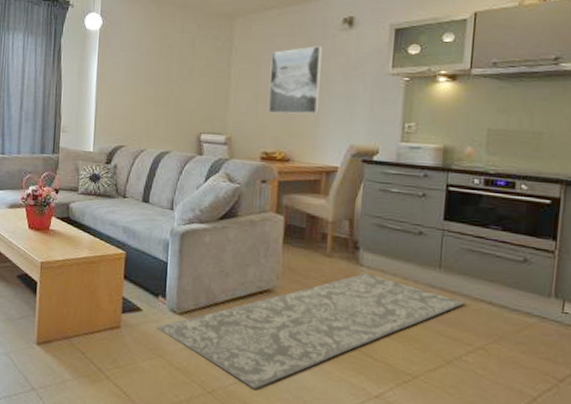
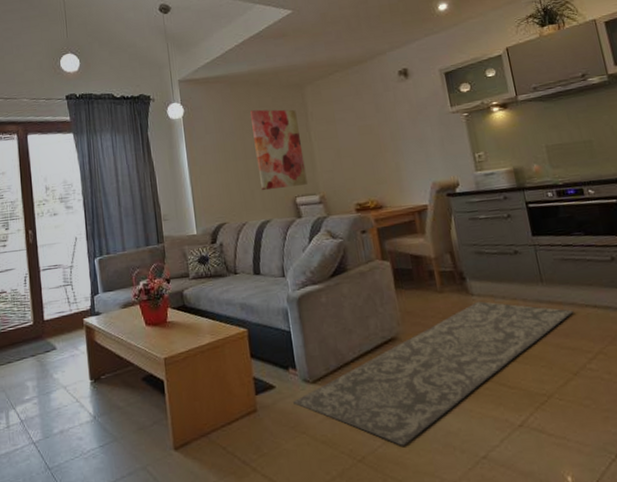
wall art: none [167,35,221,123] -> present [250,109,308,191]
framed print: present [268,46,322,114] -> none [343,98,398,167]

